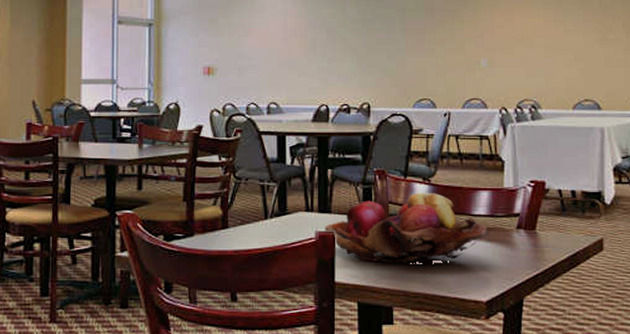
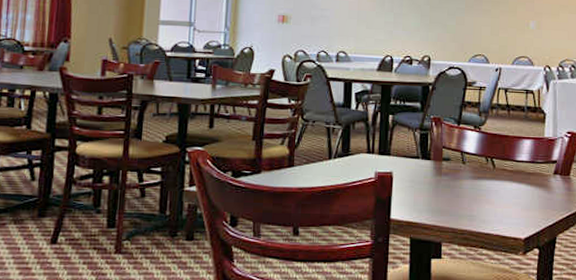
fruit basket: present [325,192,487,263] -> none [384,139,528,203]

